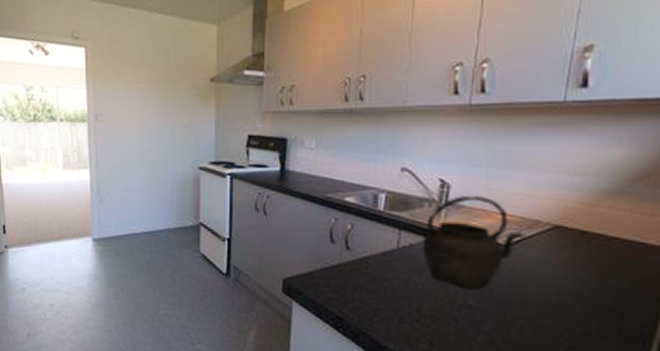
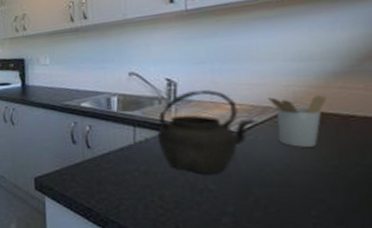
utensil holder: none [540,211,596,267] -> present [268,94,327,147]

